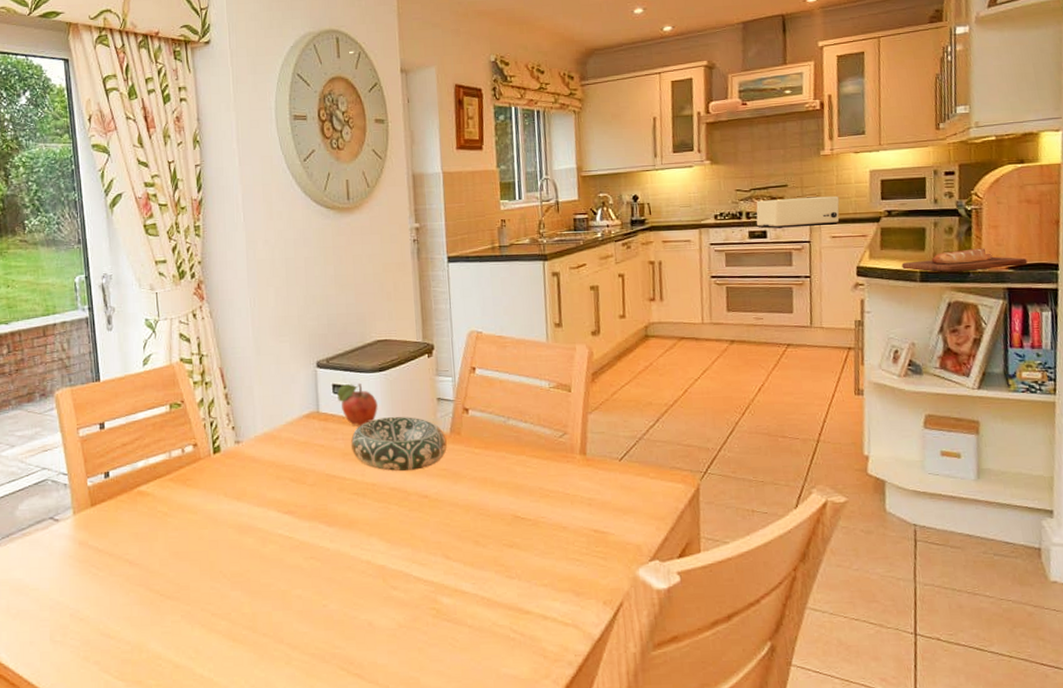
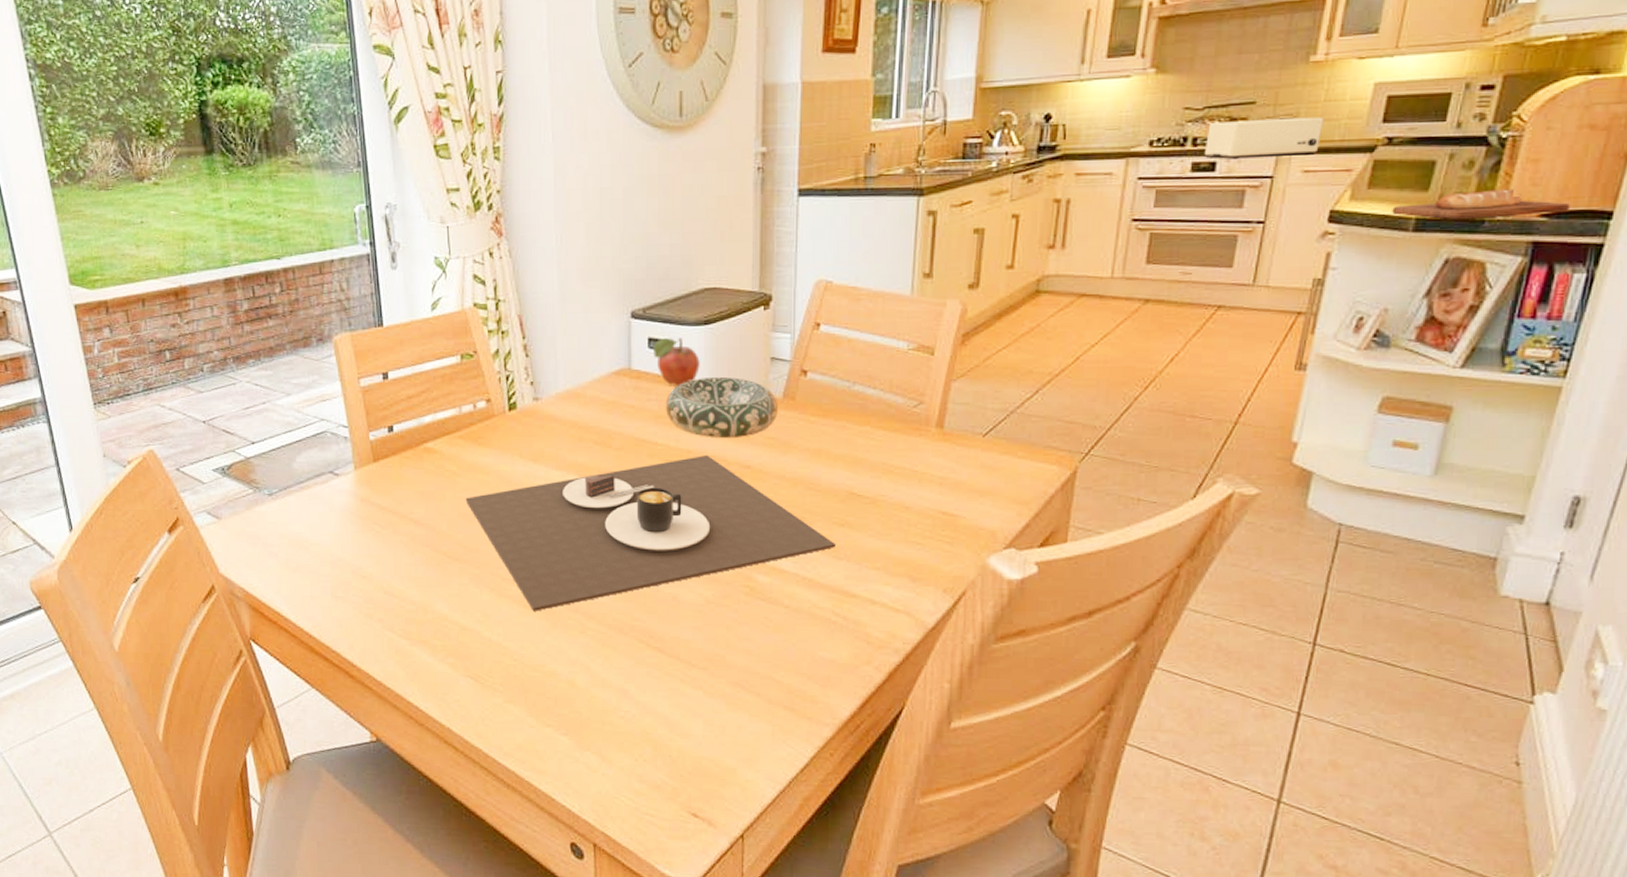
place setting: none [176,488,507,645] -> present [465,455,835,611]

